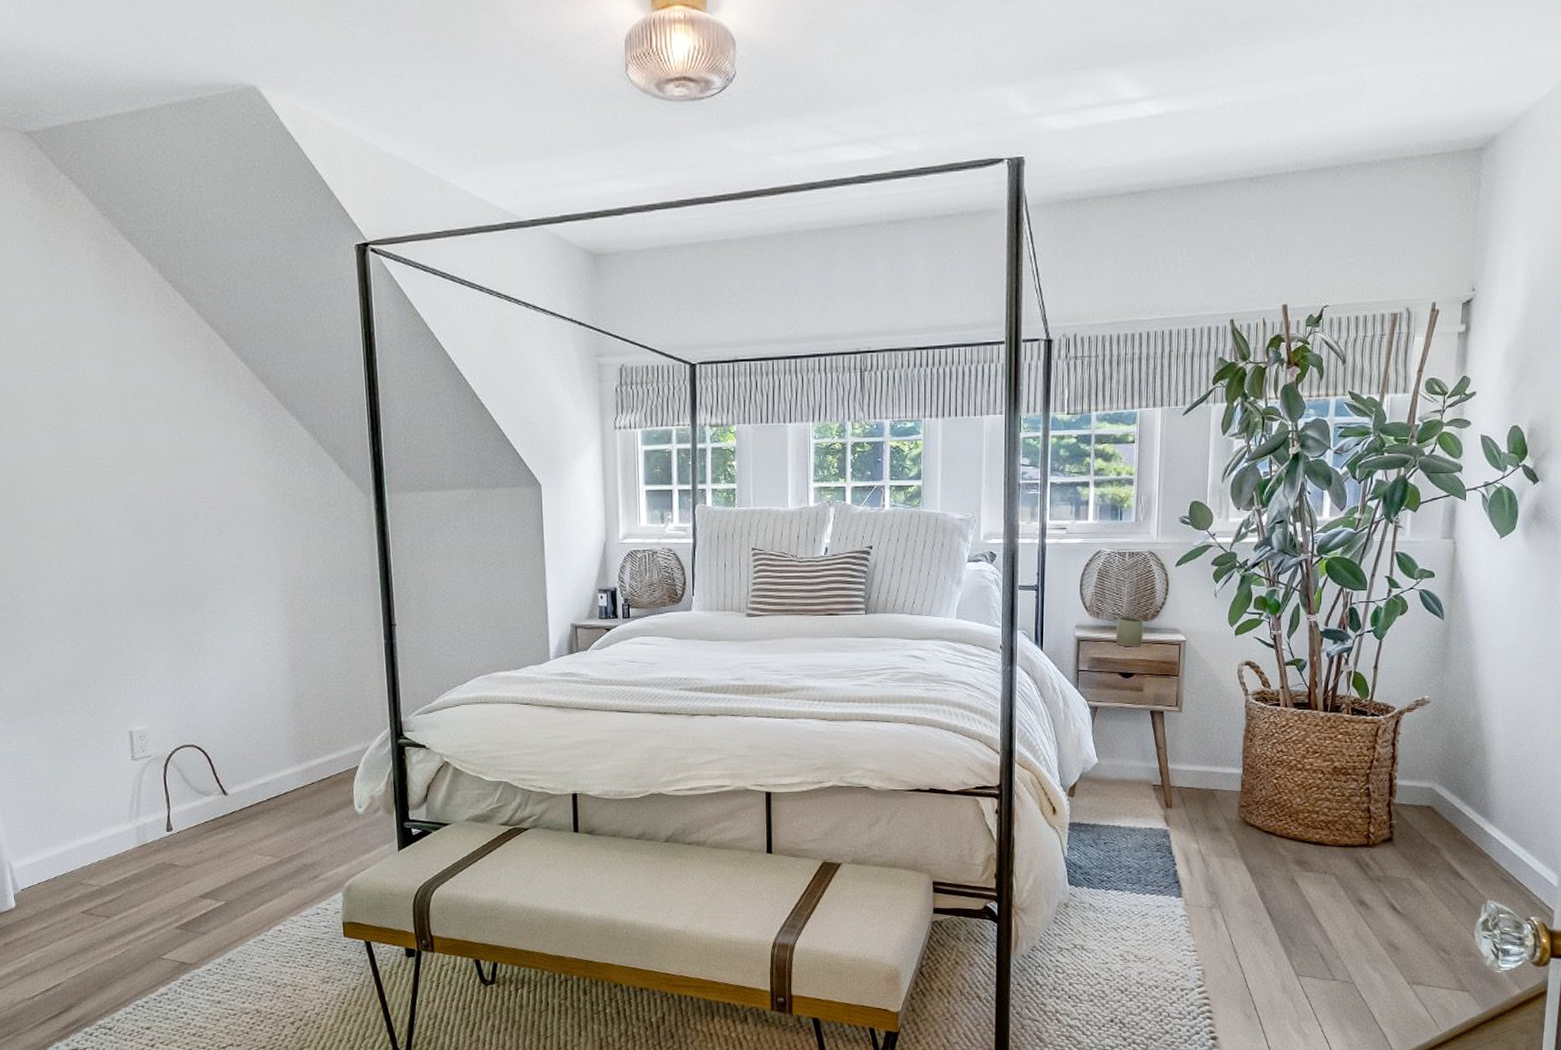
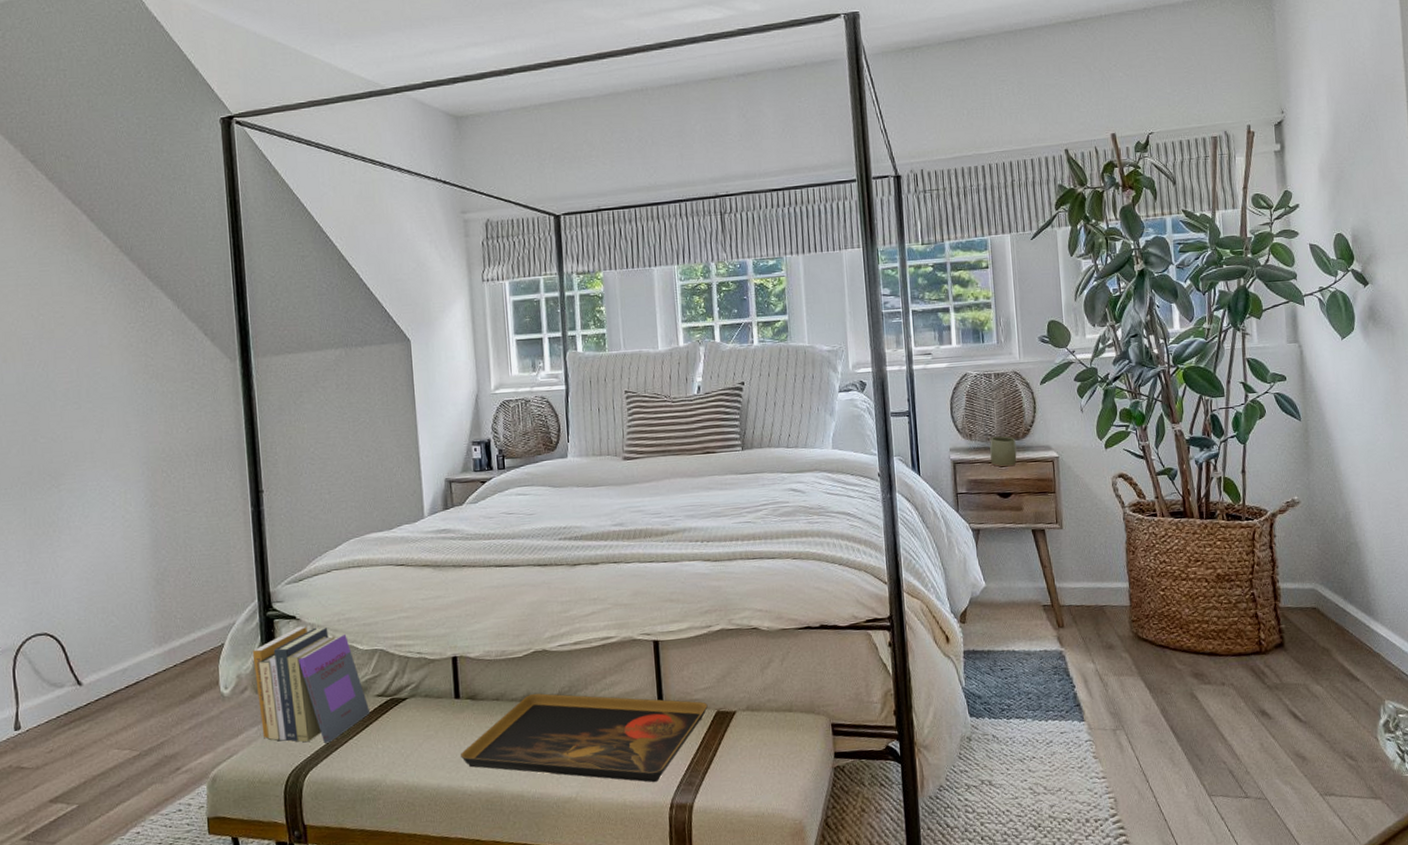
books: none [384,755,495,864] -> present [252,626,371,743]
decorative tray: none [577,832,815,922] -> present [460,693,708,782]

